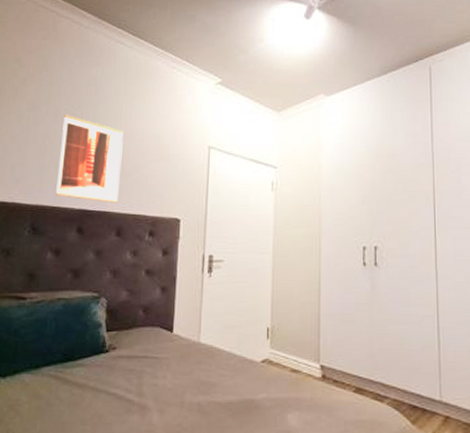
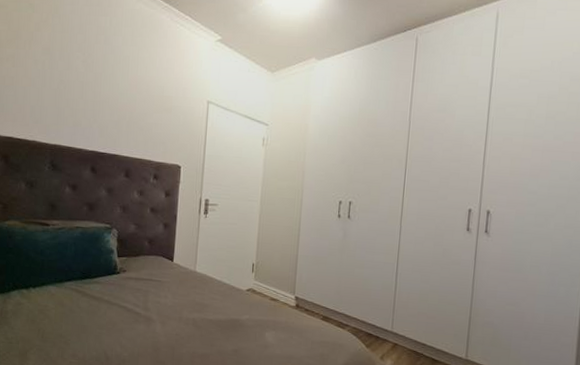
wall art: present [56,114,124,203] -> none [71,61,131,147]

